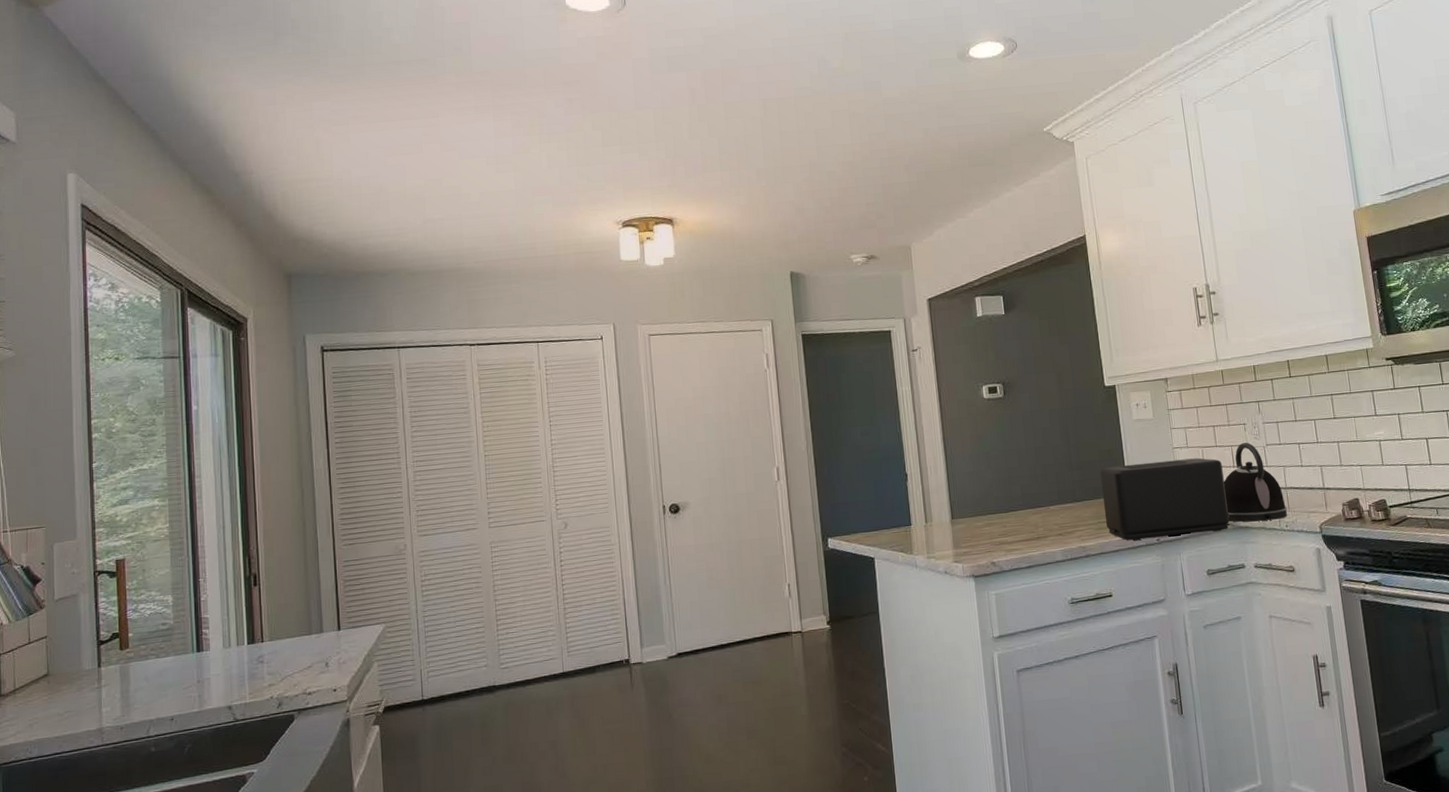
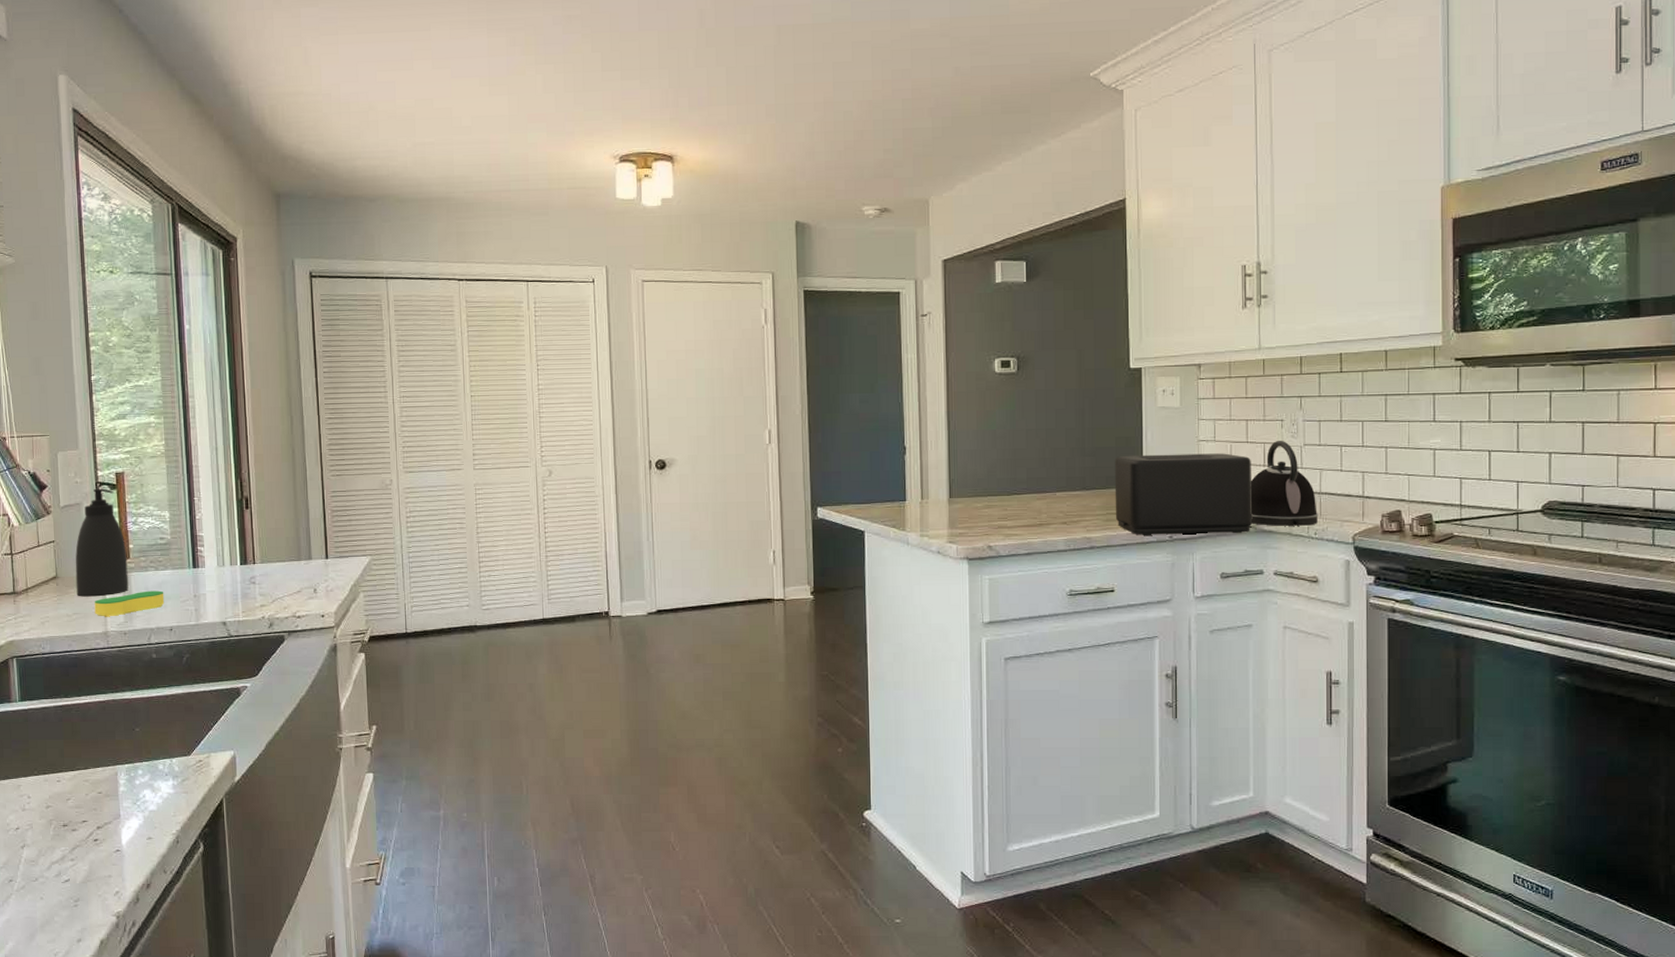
soap dispenser: none [69,577,127,694] -> present [75,488,129,597]
sponge: none [89,679,166,712] -> present [94,590,165,616]

